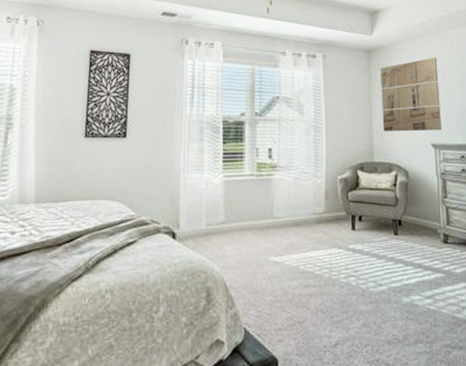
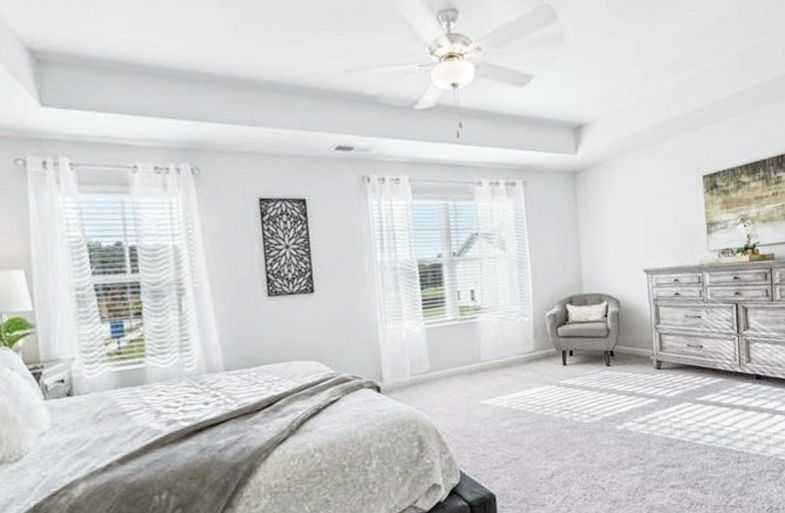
wall art: present [380,57,442,132] -> none [587,174,654,261]

